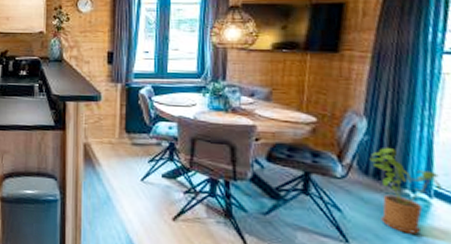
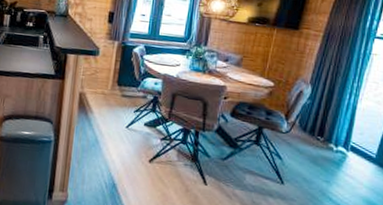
house plant: present [369,147,443,234] -> none [308,110,357,179]

